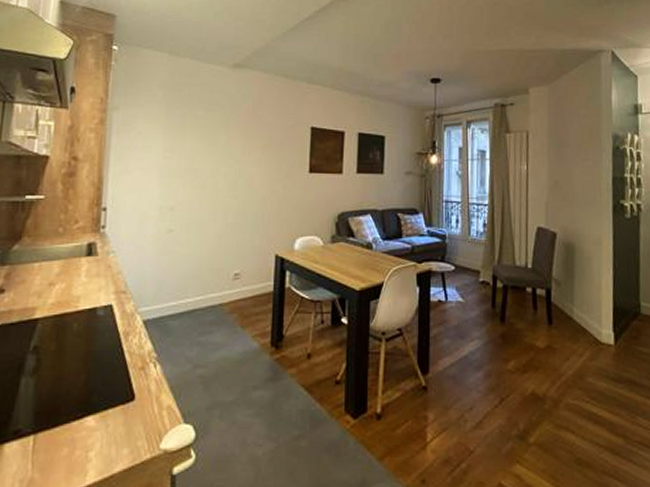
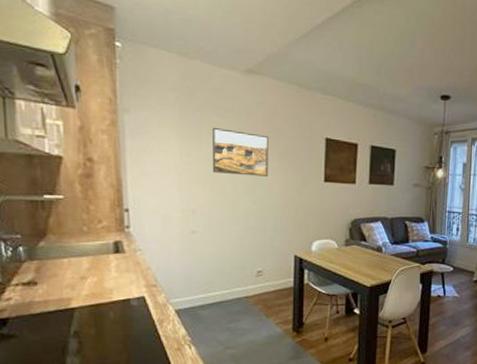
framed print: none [194,122,253,169] -> present [212,128,269,177]

